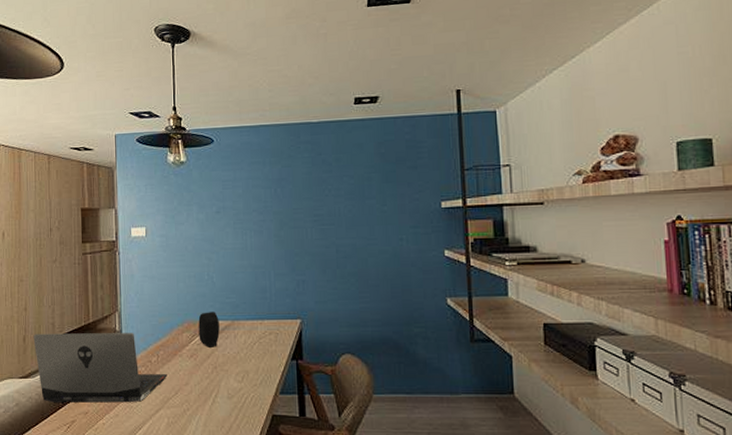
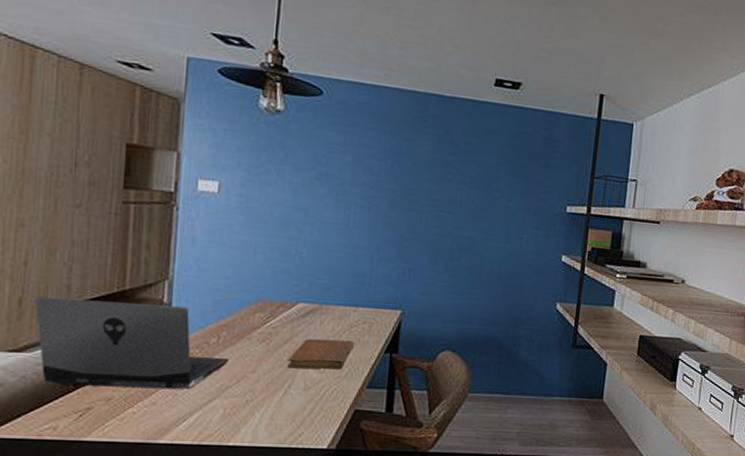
speaker: present [198,312,220,347] -> none [275,291,304,333]
notebook: none [212,351,264,379] -> present [287,338,354,370]

